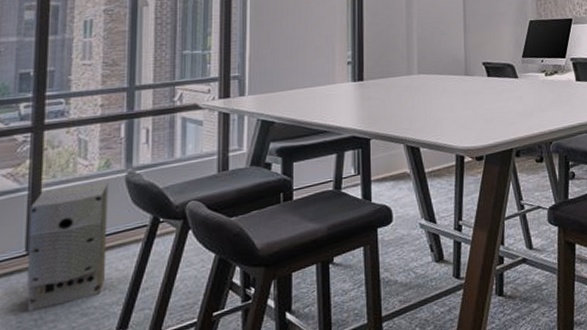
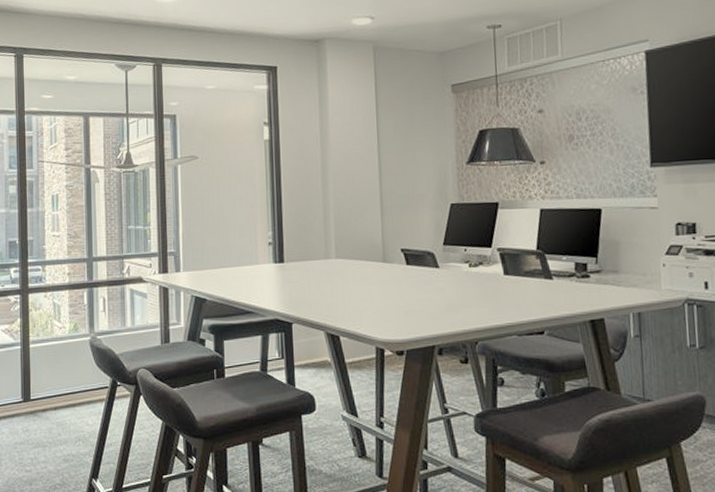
air purifier: present [26,182,109,312] -> none [23,344,79,451]

